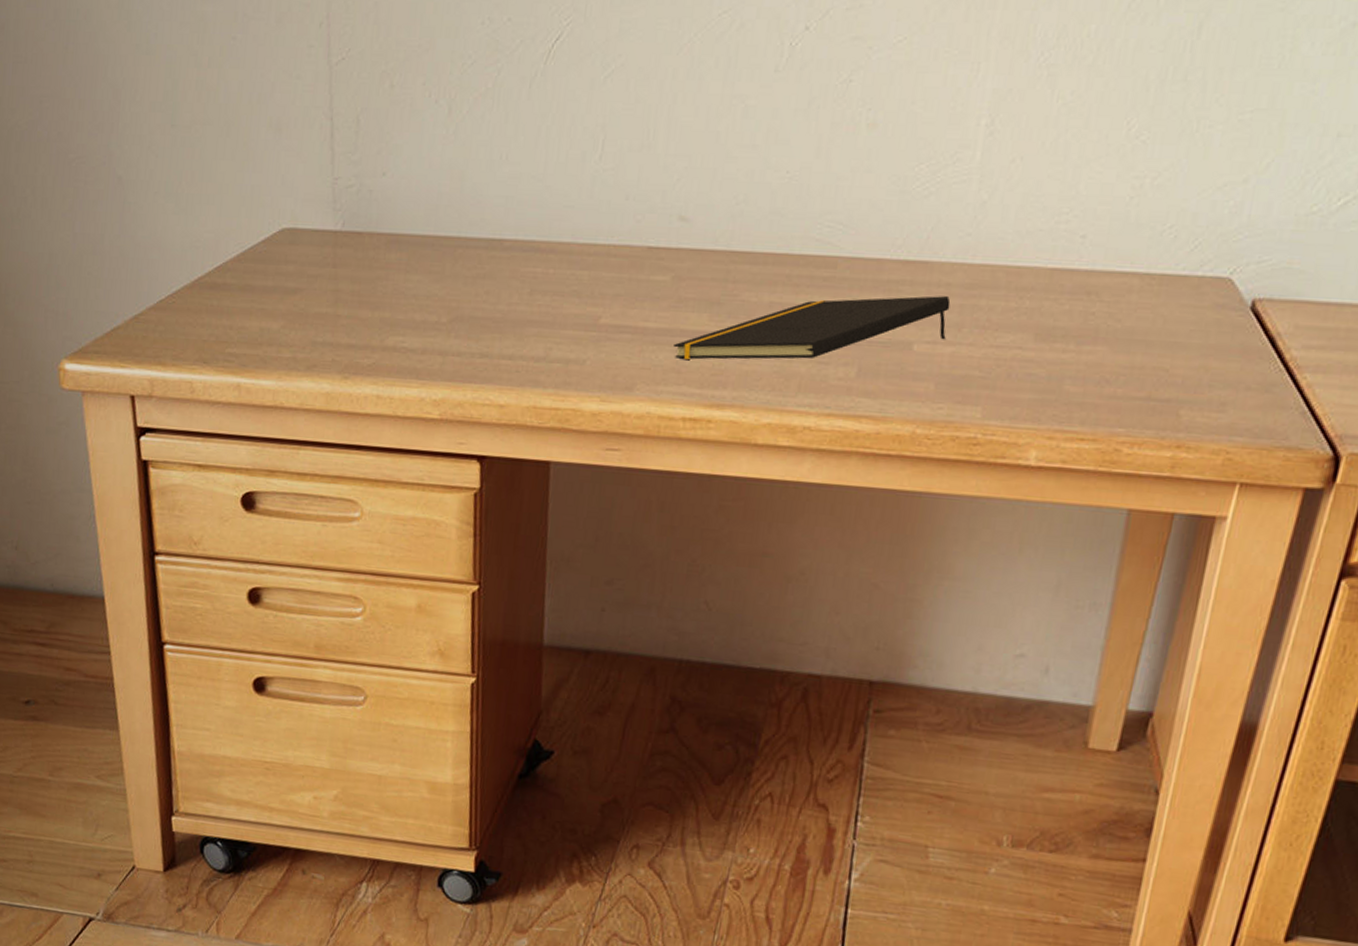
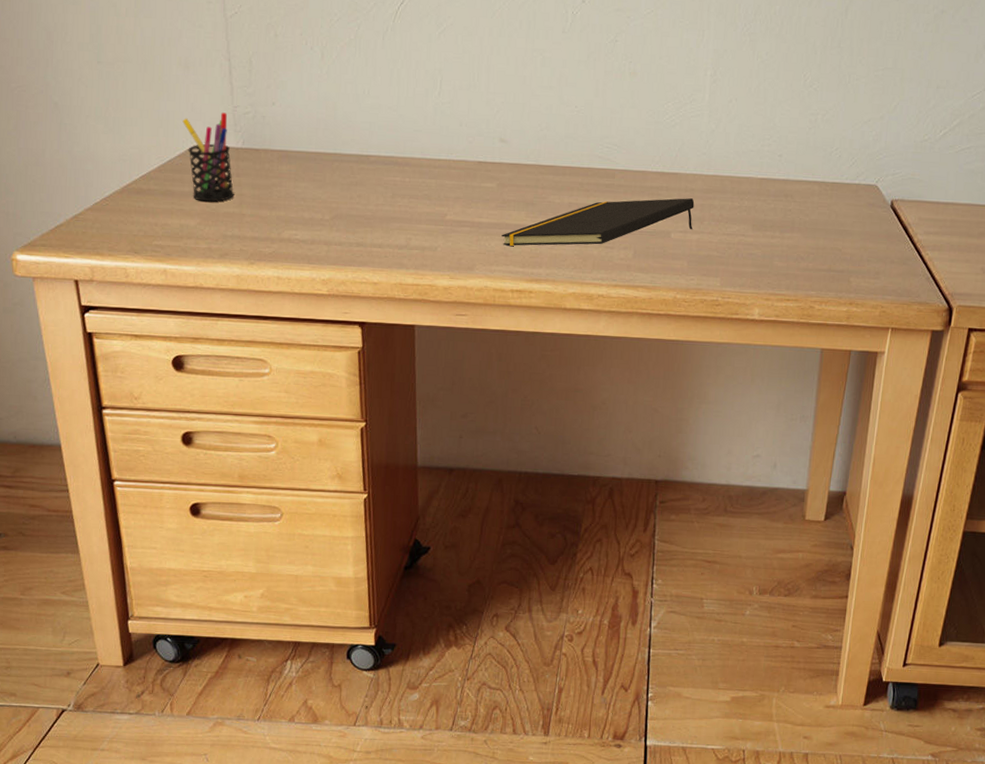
pen holder: none [269,186,329,300] -> present [182,112,235,202]

